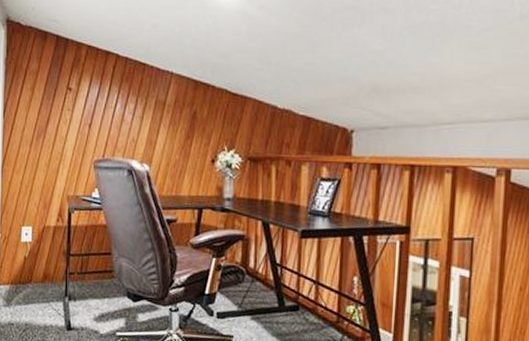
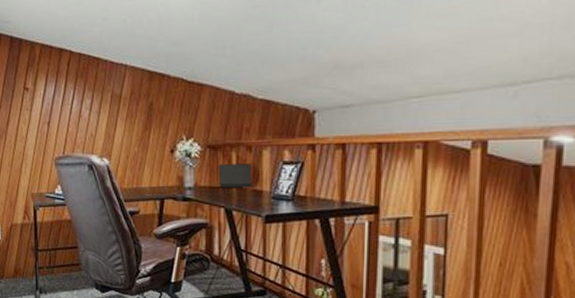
laptop: none [257,177,293,202] -> present [218,164,255,188]

